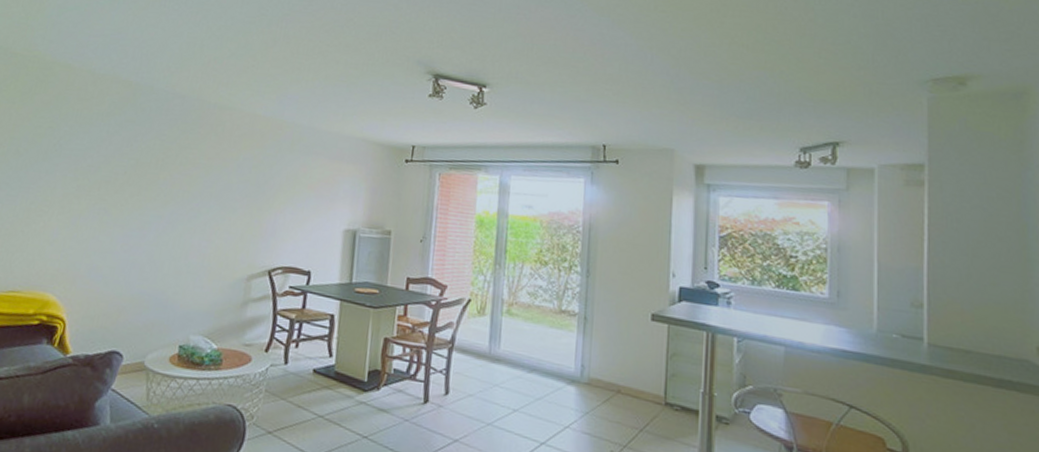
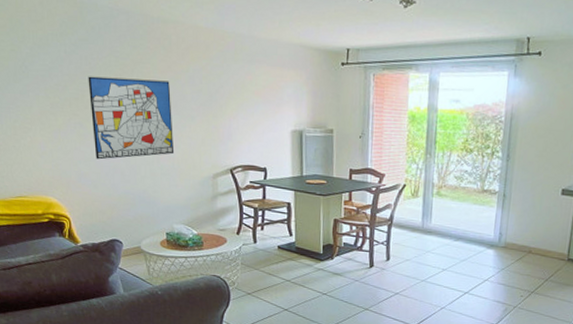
wall art: none [114,158,216,252] -> present [88,76,175,160]

